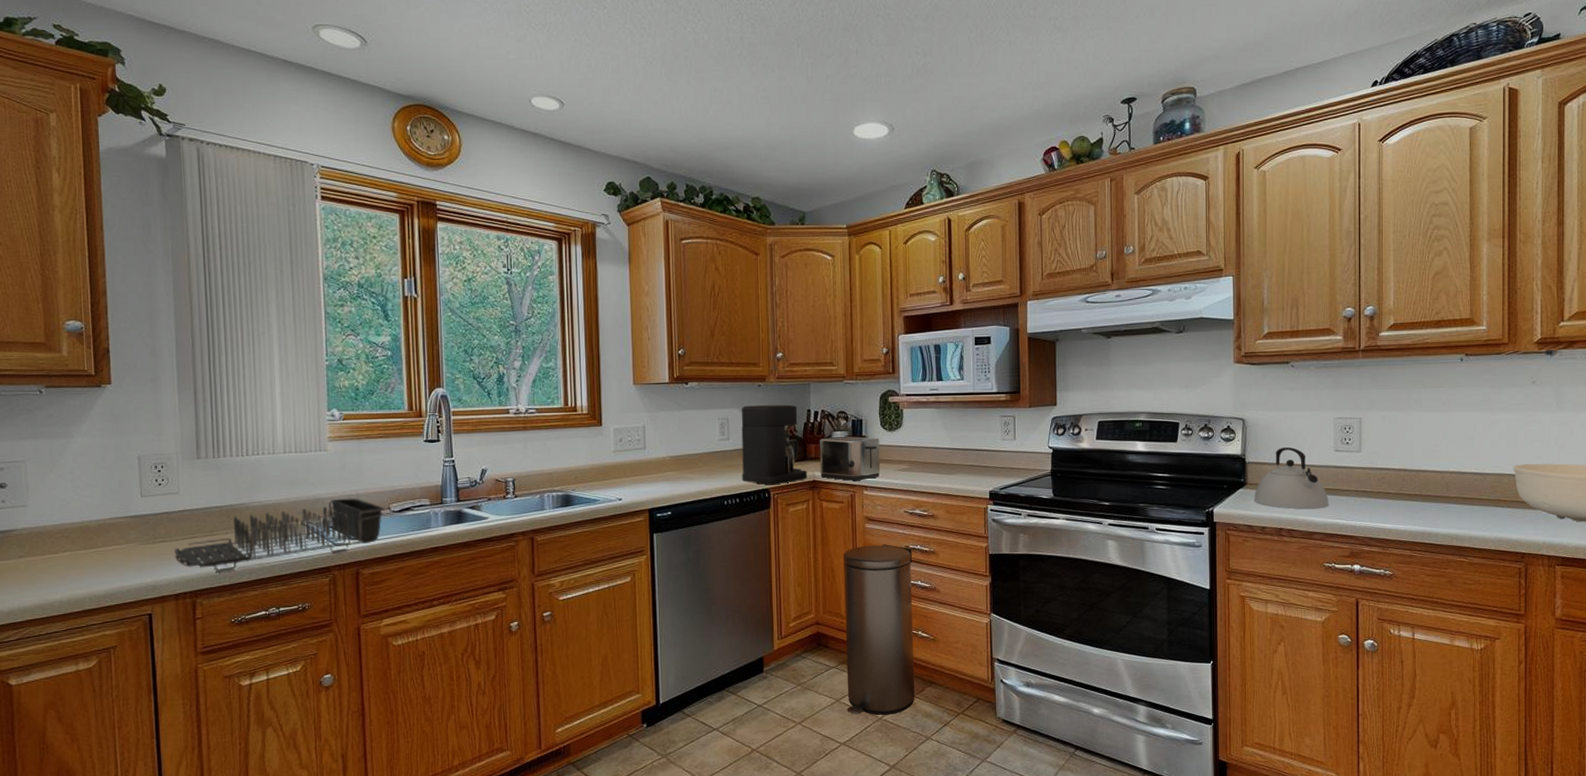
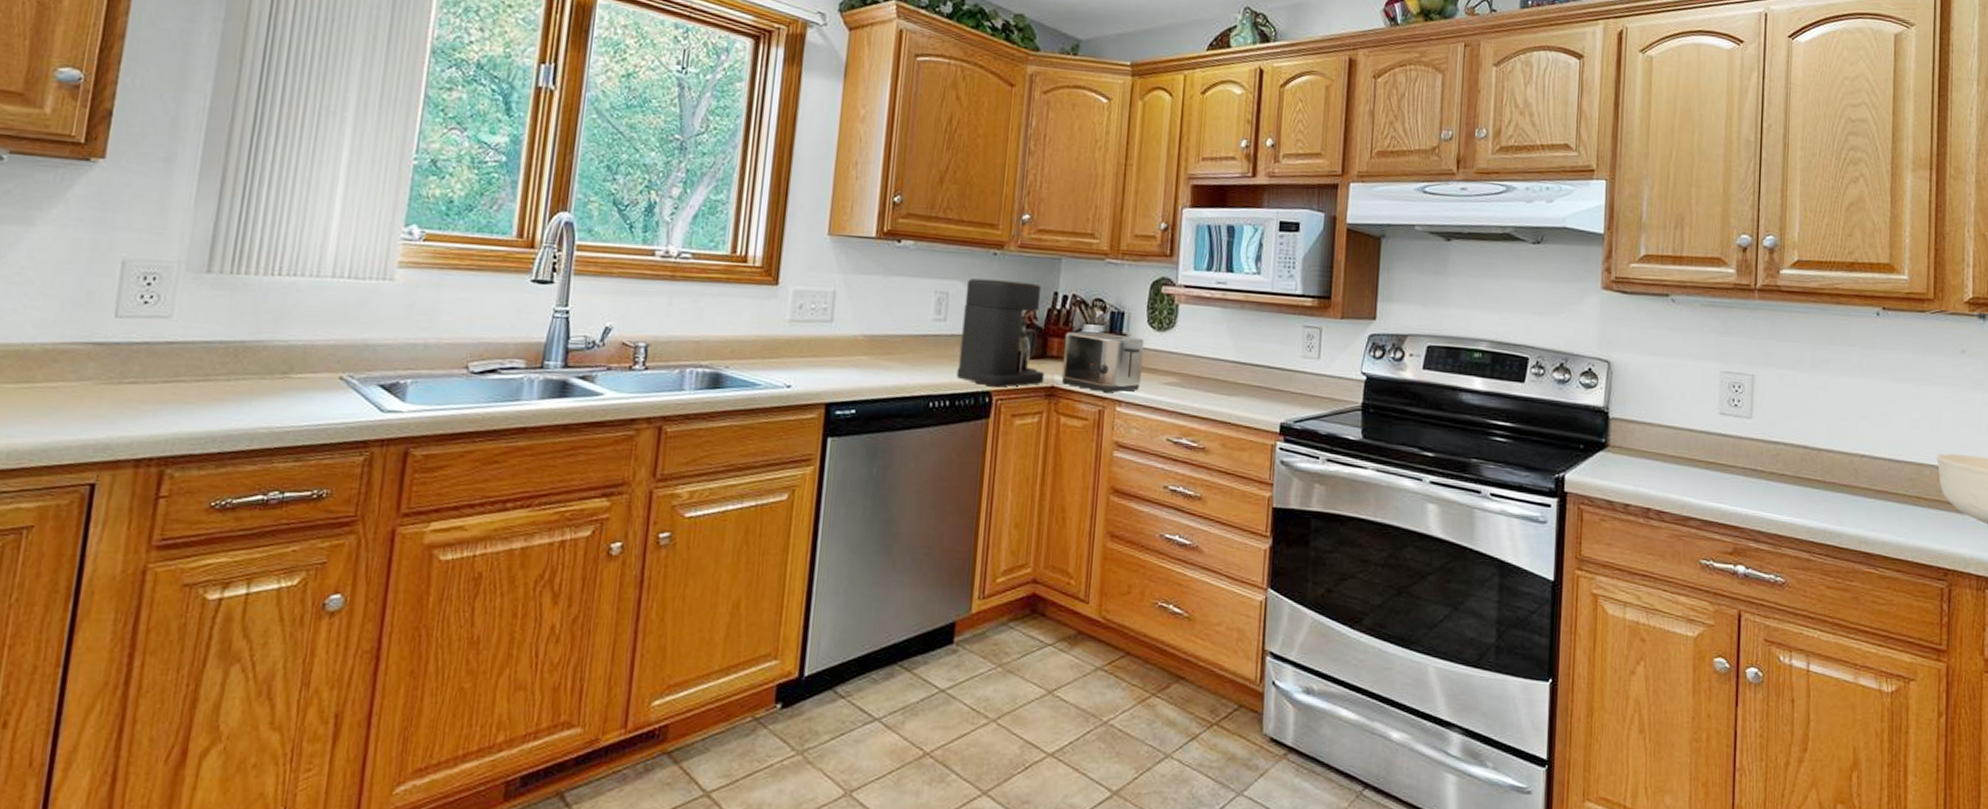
dish rack: present [175,498,385,572] -> none [146,347,462,434]
pedal bin: present [842,544,915,715] -> none [1061,480,1171,718]
kettle: present [1254,447,1329,510] -> none [1616,403,1710,488]

